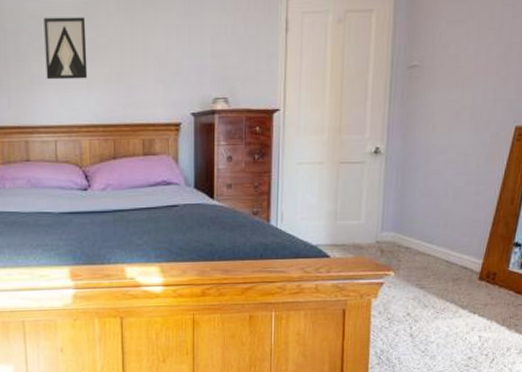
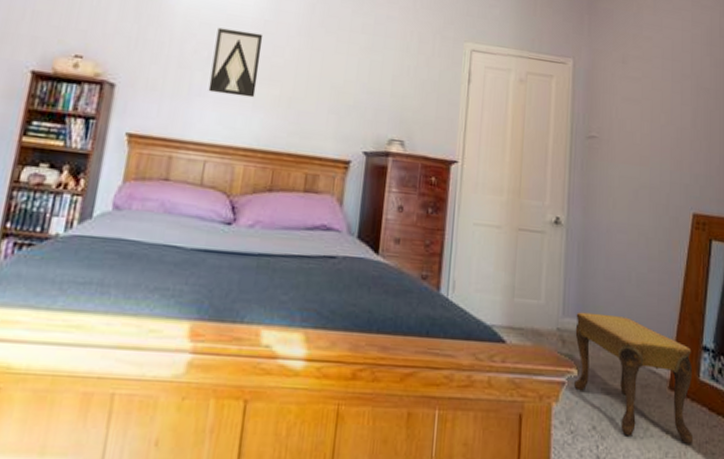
footstool: none [391,225,503,321] -> present [574,312,693,446]

